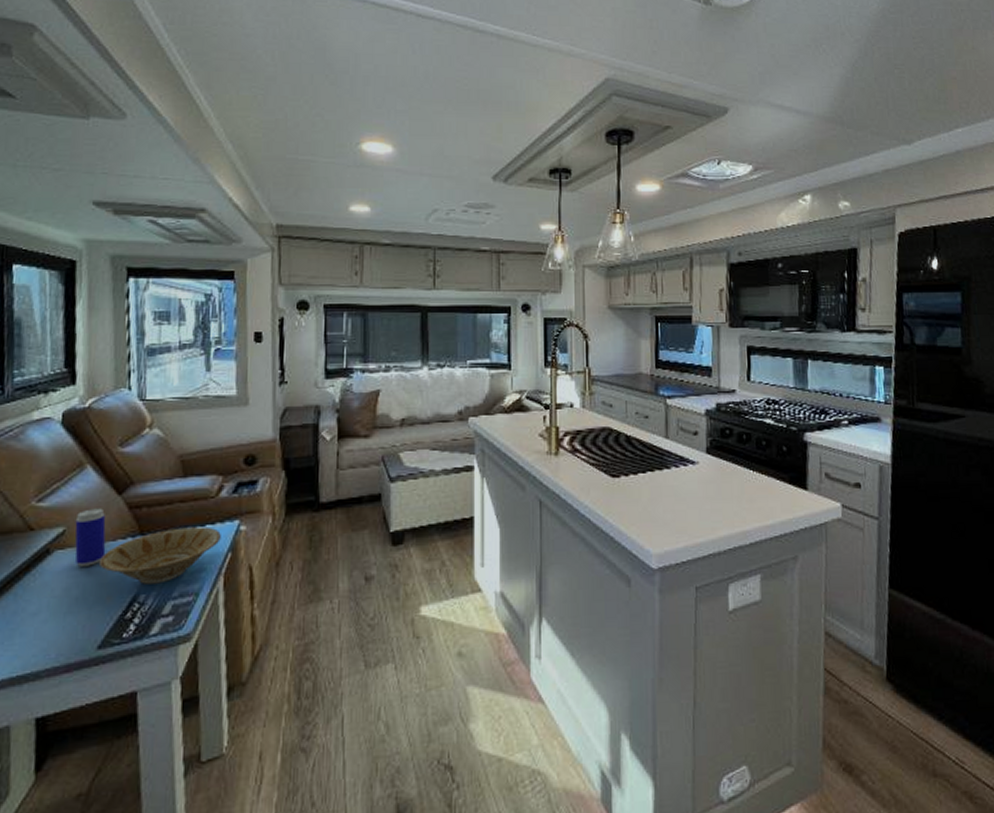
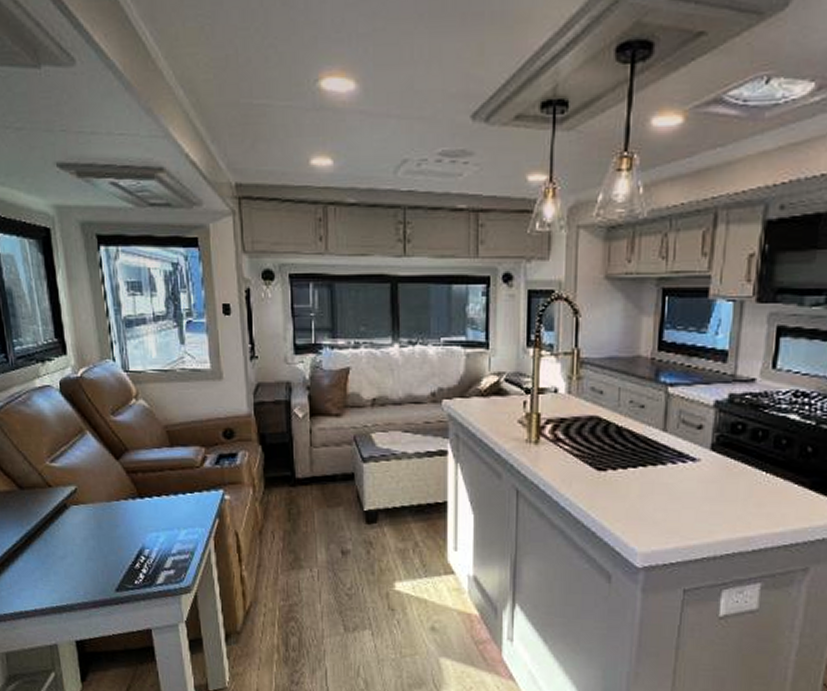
beverage can: present [74,508,106,566] -> none [83,471,112,521]
bowl: present [98,526,221,584] -> none [107,493,208,541]

